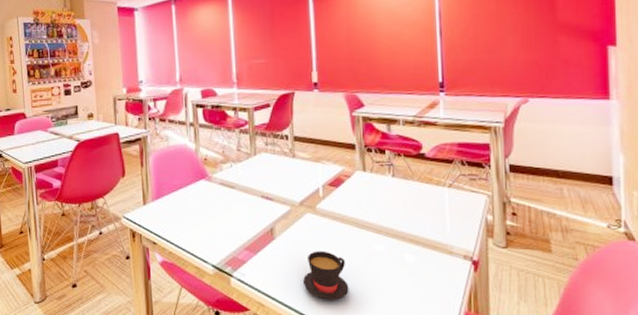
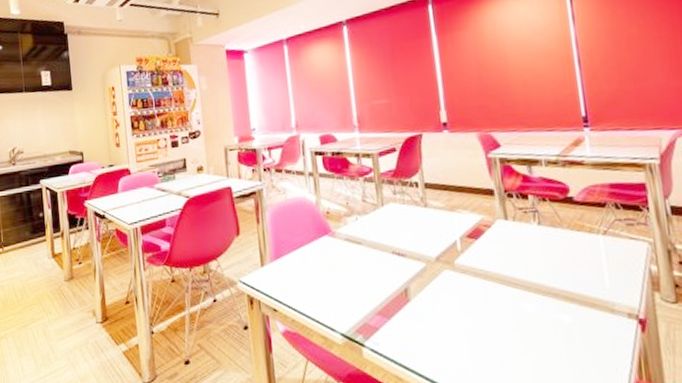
teacup: present [303,251,349,300] -> none [445,313,499,371]

